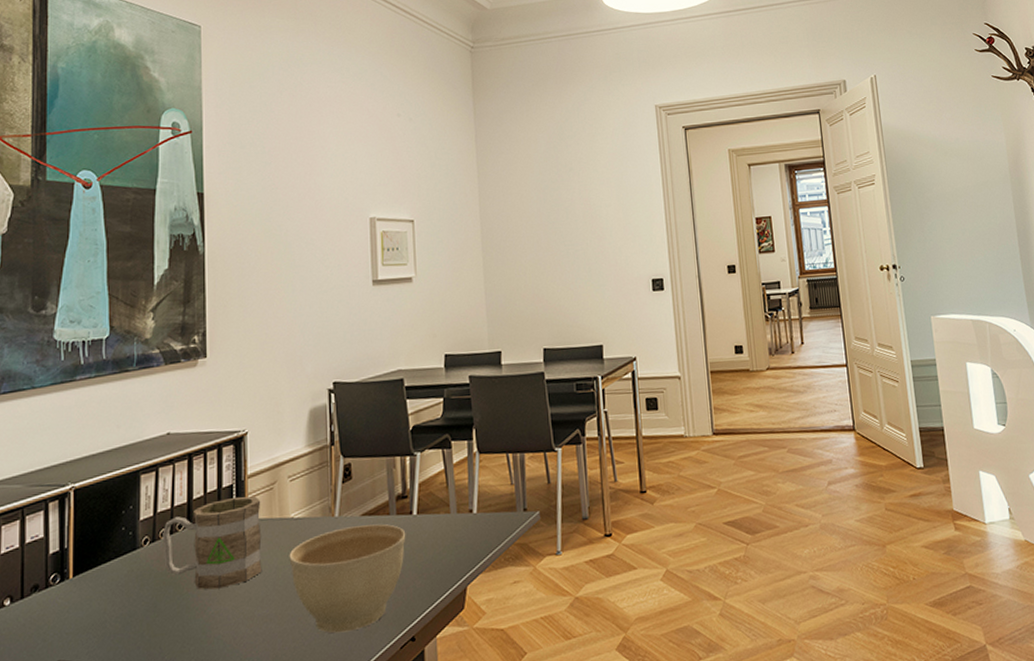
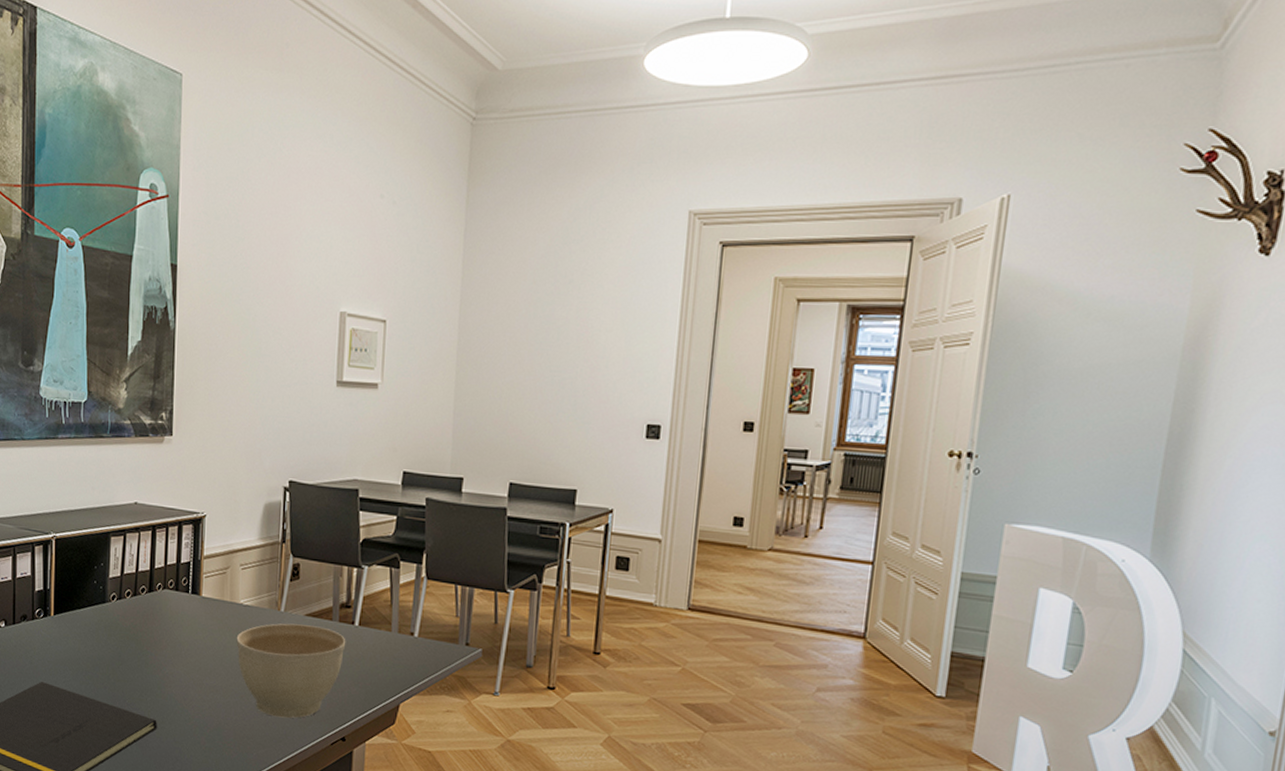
mug: present [162,496,262,590] -> none [127,574,215,654]

